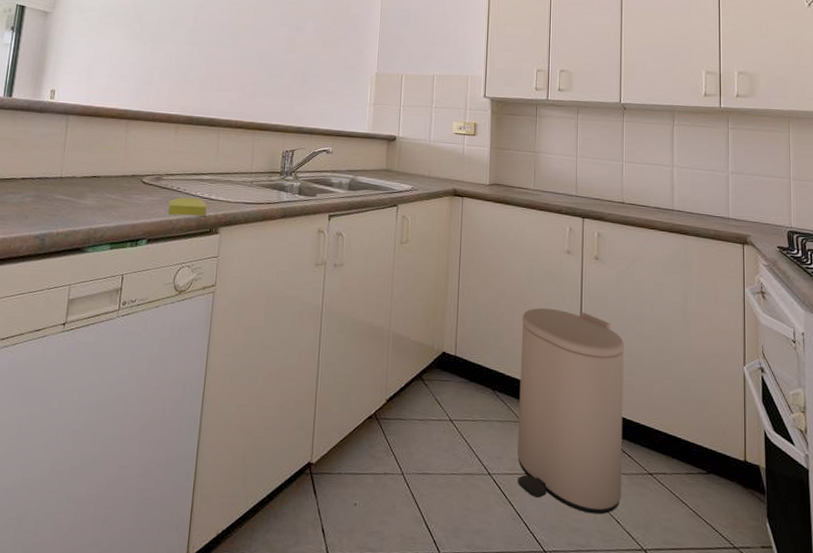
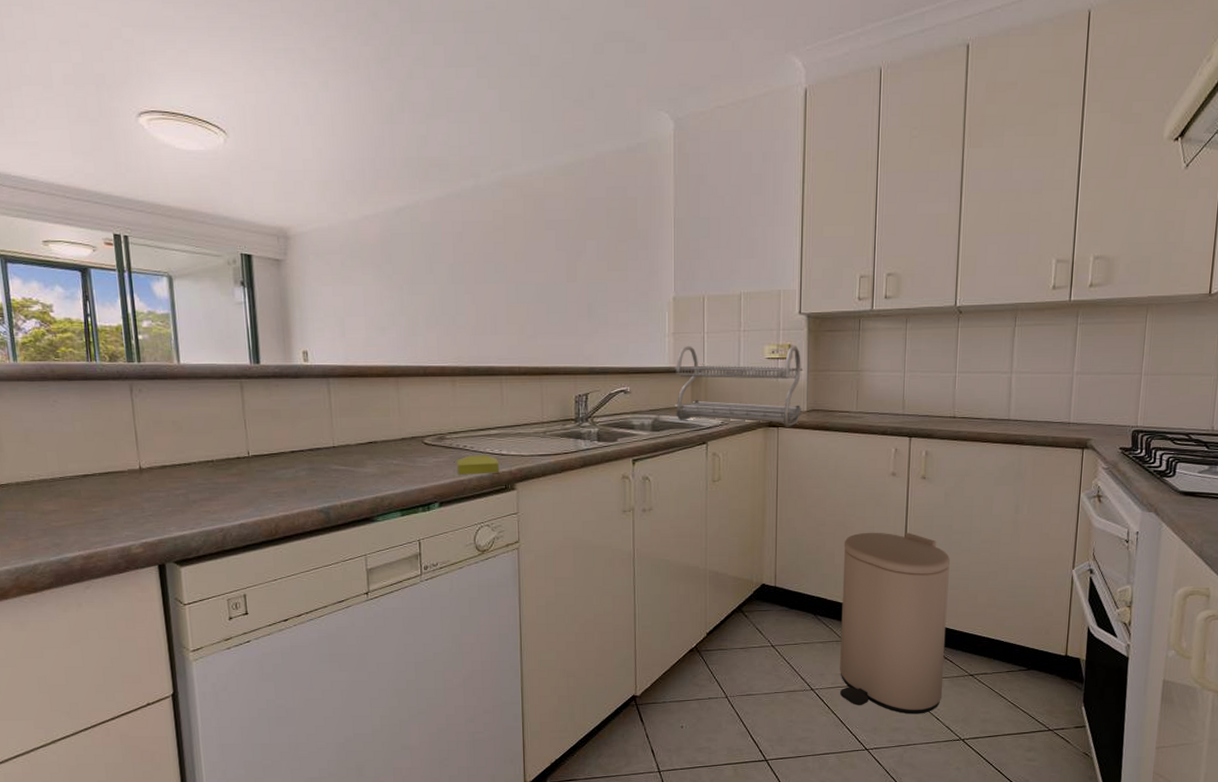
dish rack: none [370,115,486,199] -> present [673,345,802,428]

